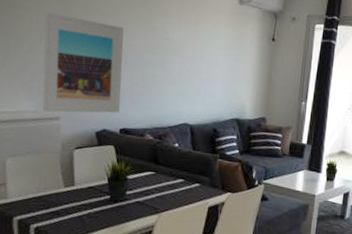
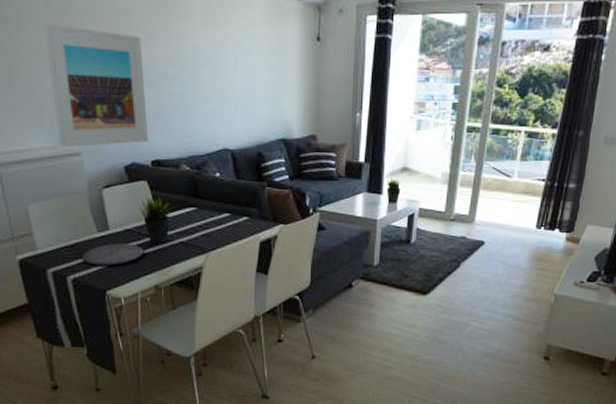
plate: none [46,198,104,218] -> present [82,243,144,266]

